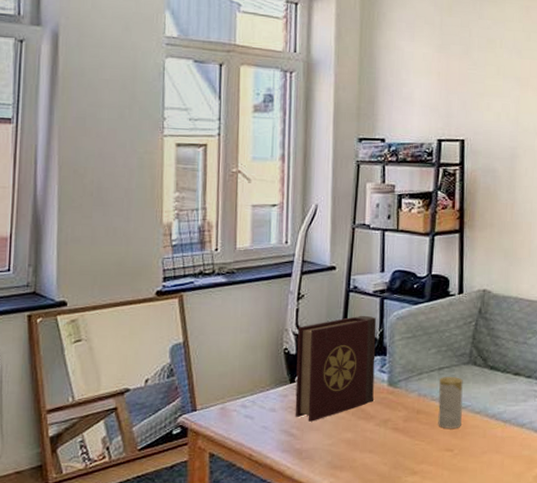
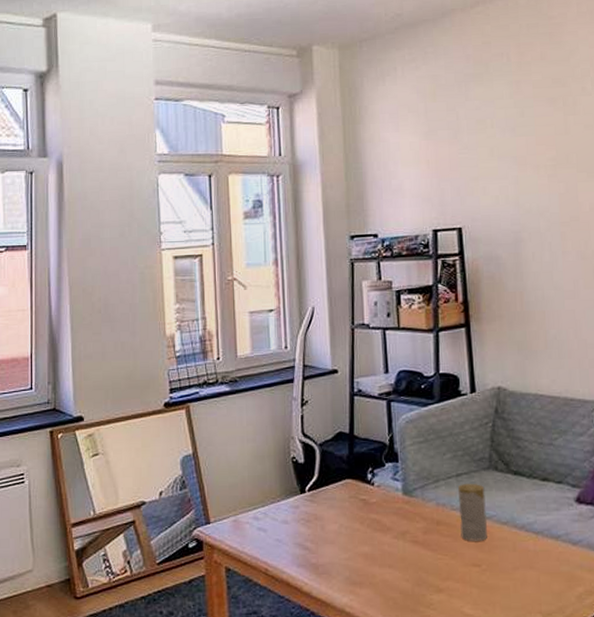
book: present [295,315,377,422] -> none [303,420,389,534]

